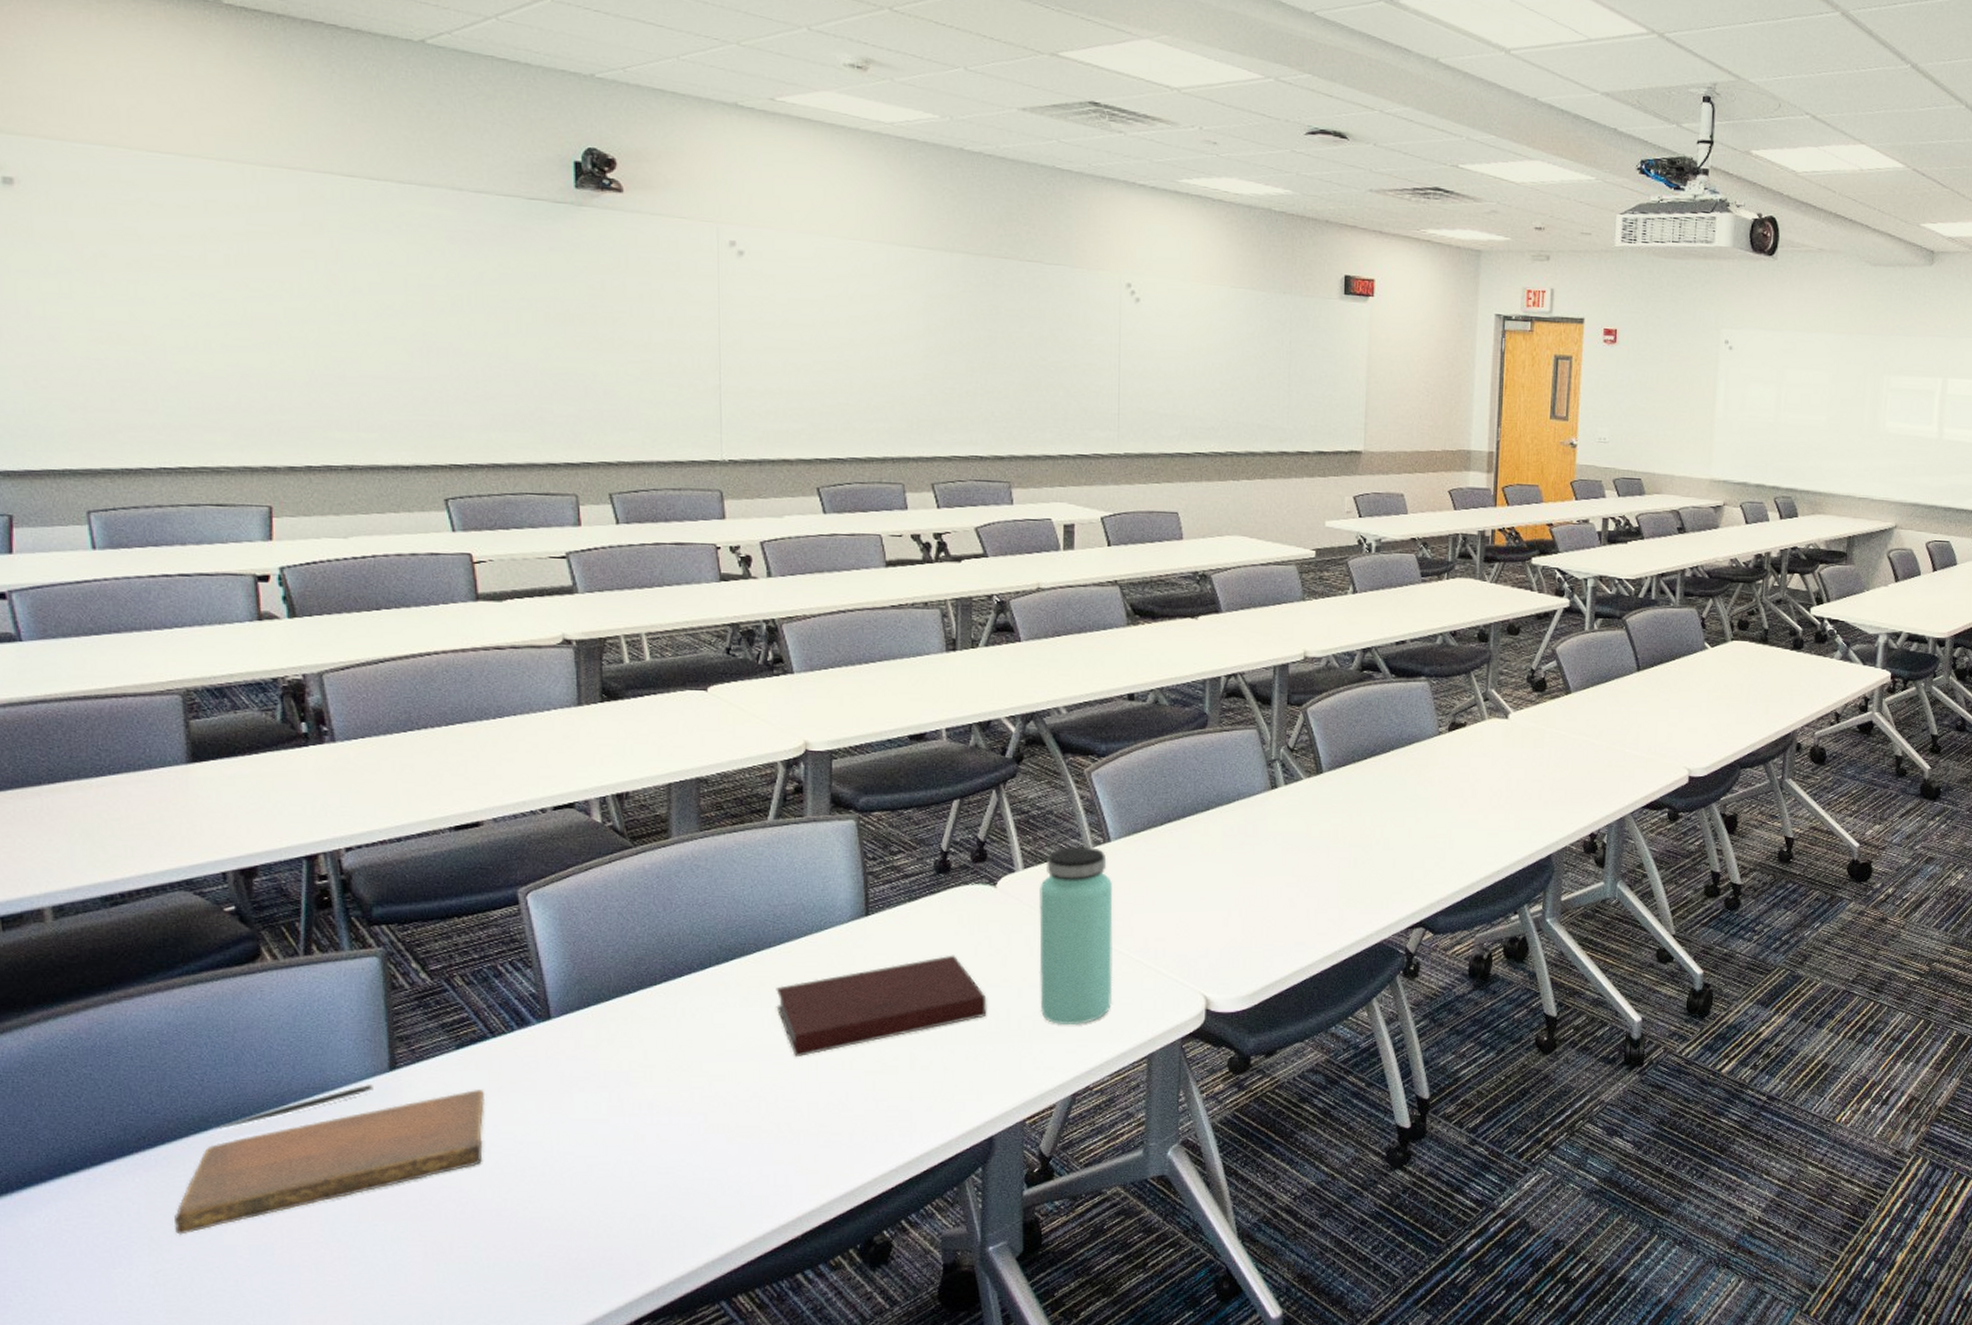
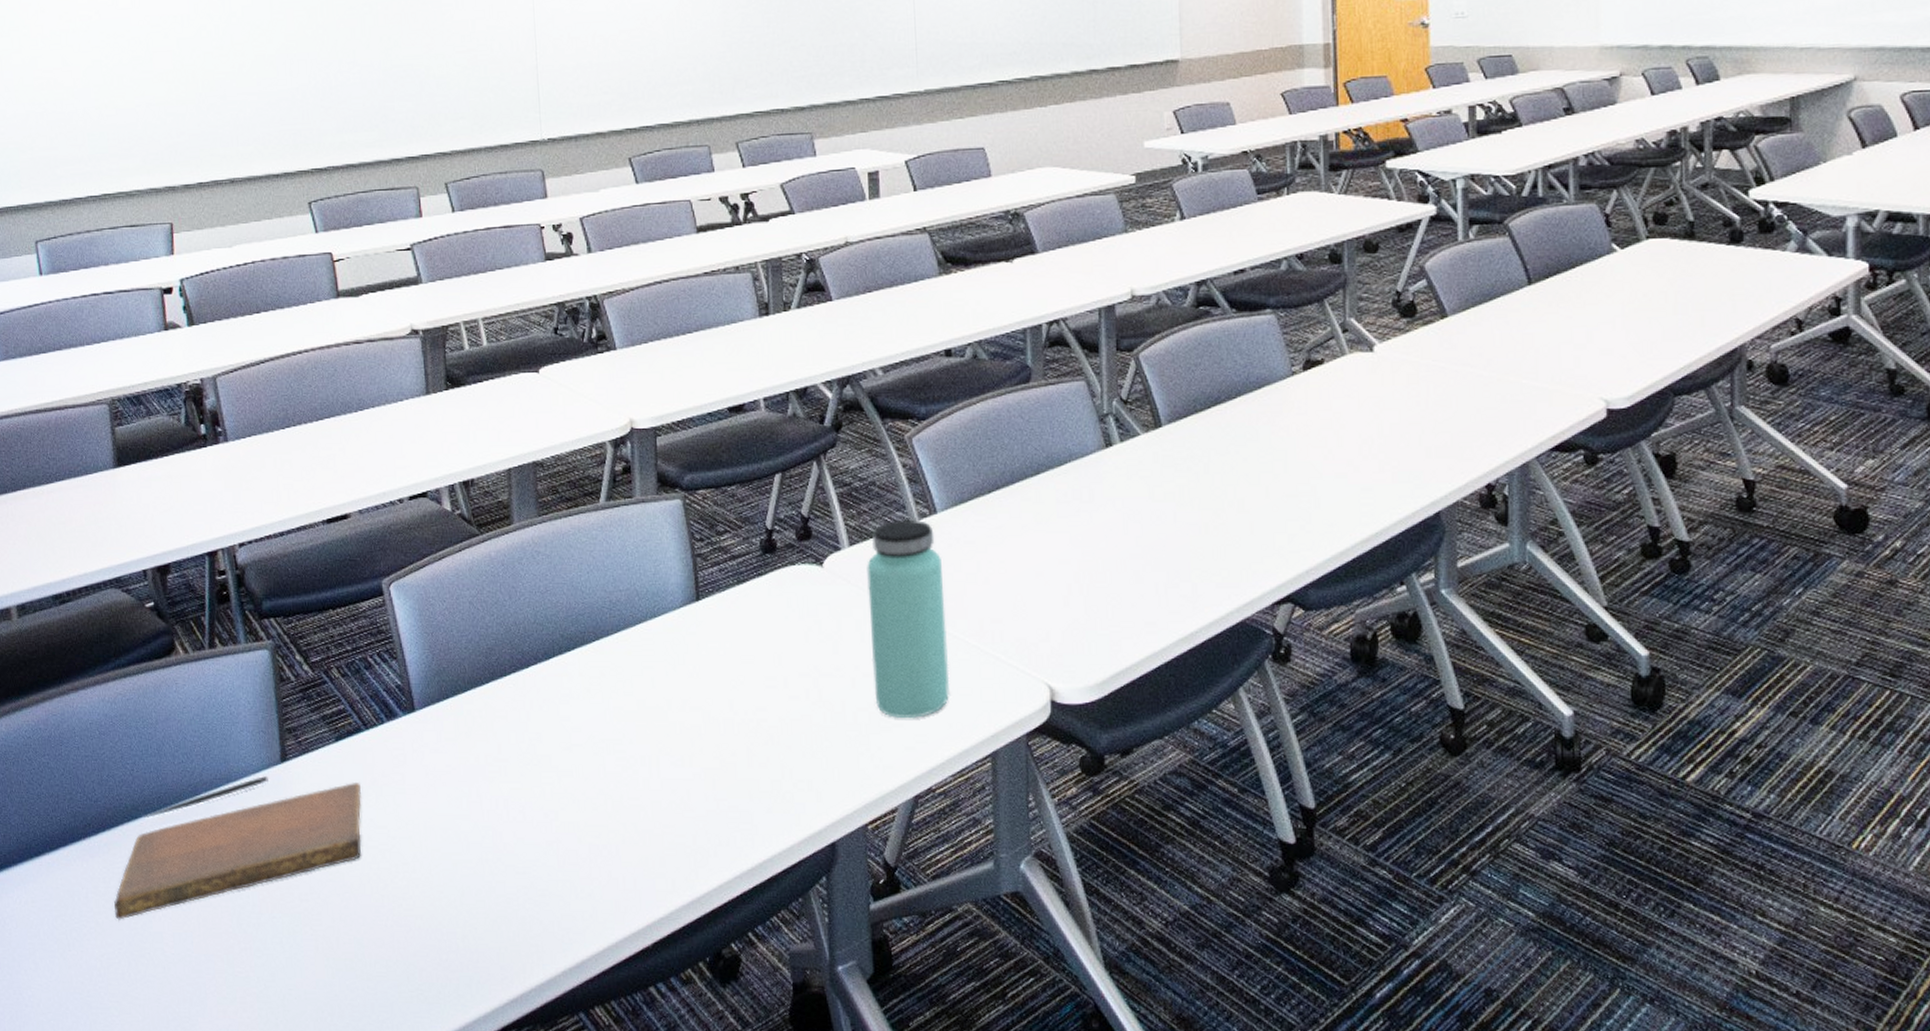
notebook: present [776,955,987,1058] -> none [615,641,821,753]

